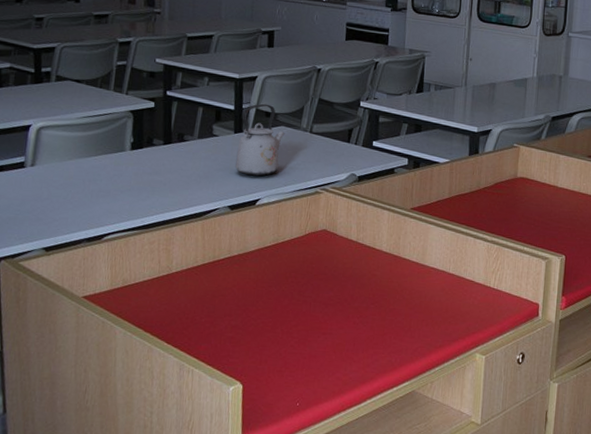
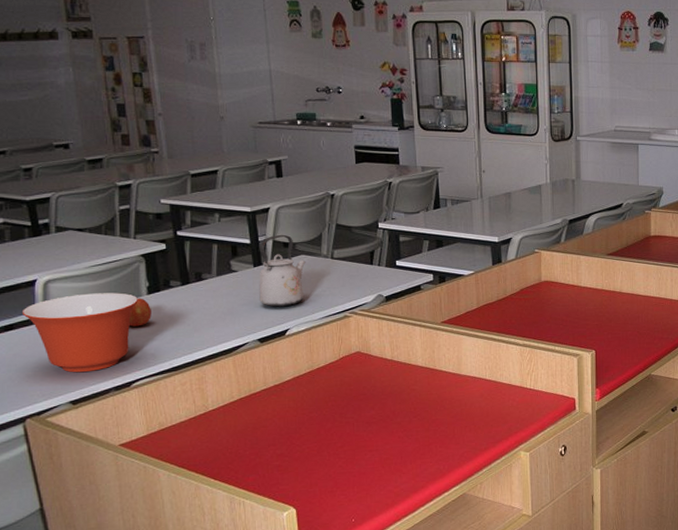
mixing bowl: none [13,143,121,221] -> present [21,293,138,373]
fruit: none [109,153,132,181] -> present [128,298,151,327]

